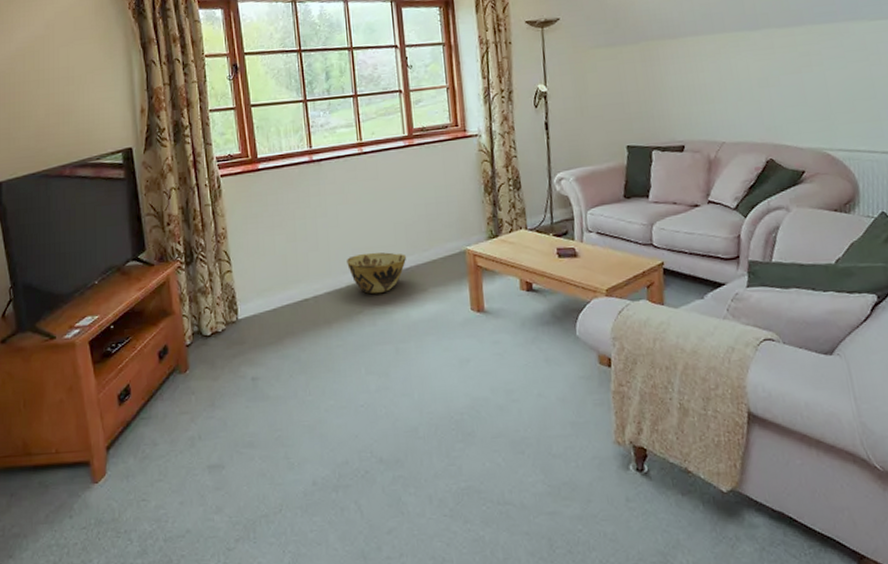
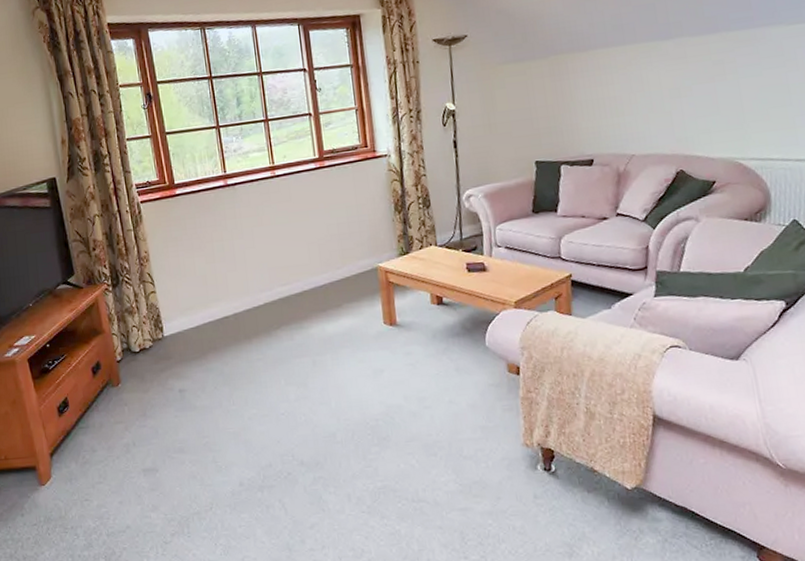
woven basket: present [347,252,407,295] -> none [264,271,321,311]

